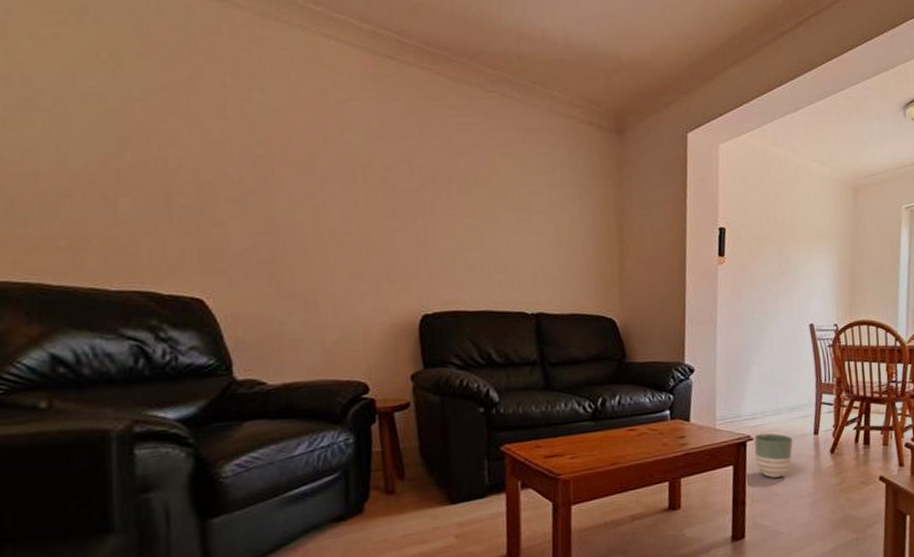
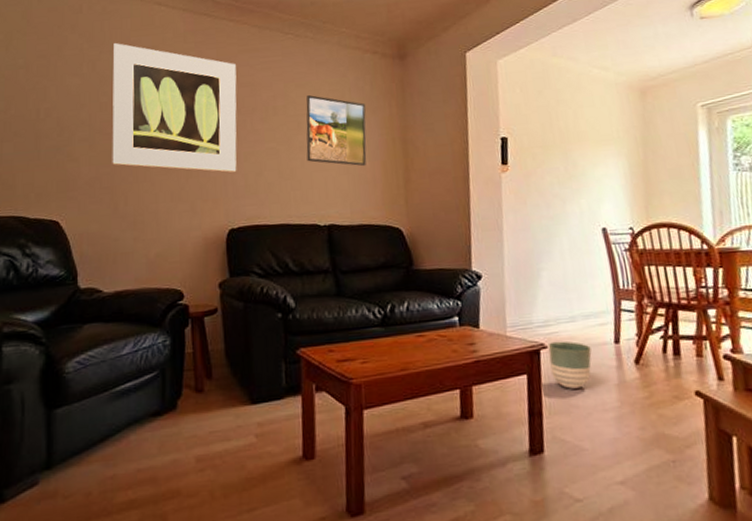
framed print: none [268,81,431,250] -> present [112,43,237,172]
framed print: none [511,165,580,251] -> present [306,94,367,167]

